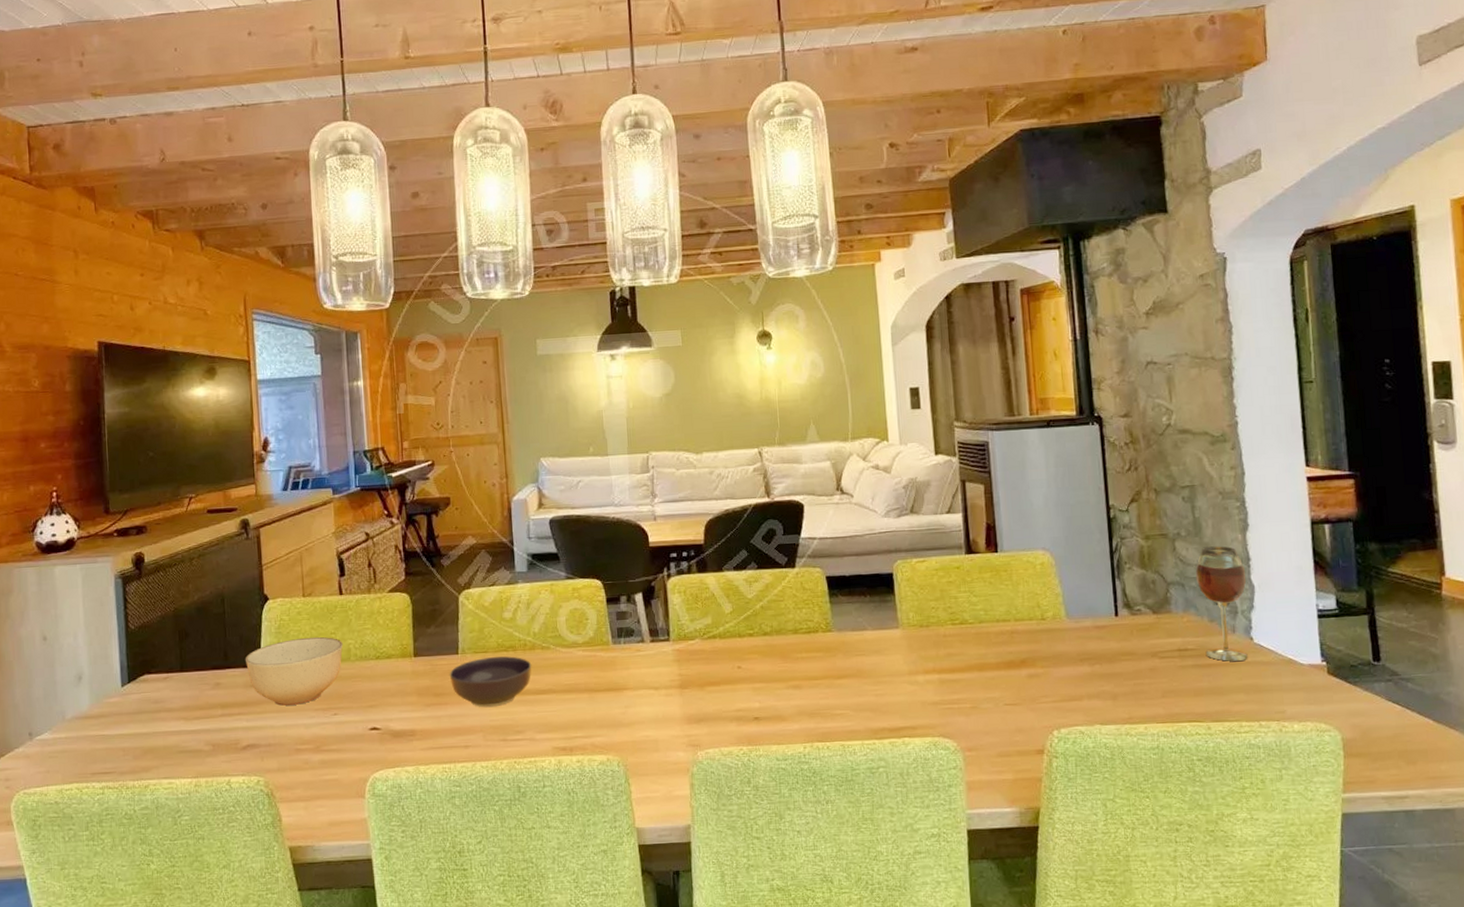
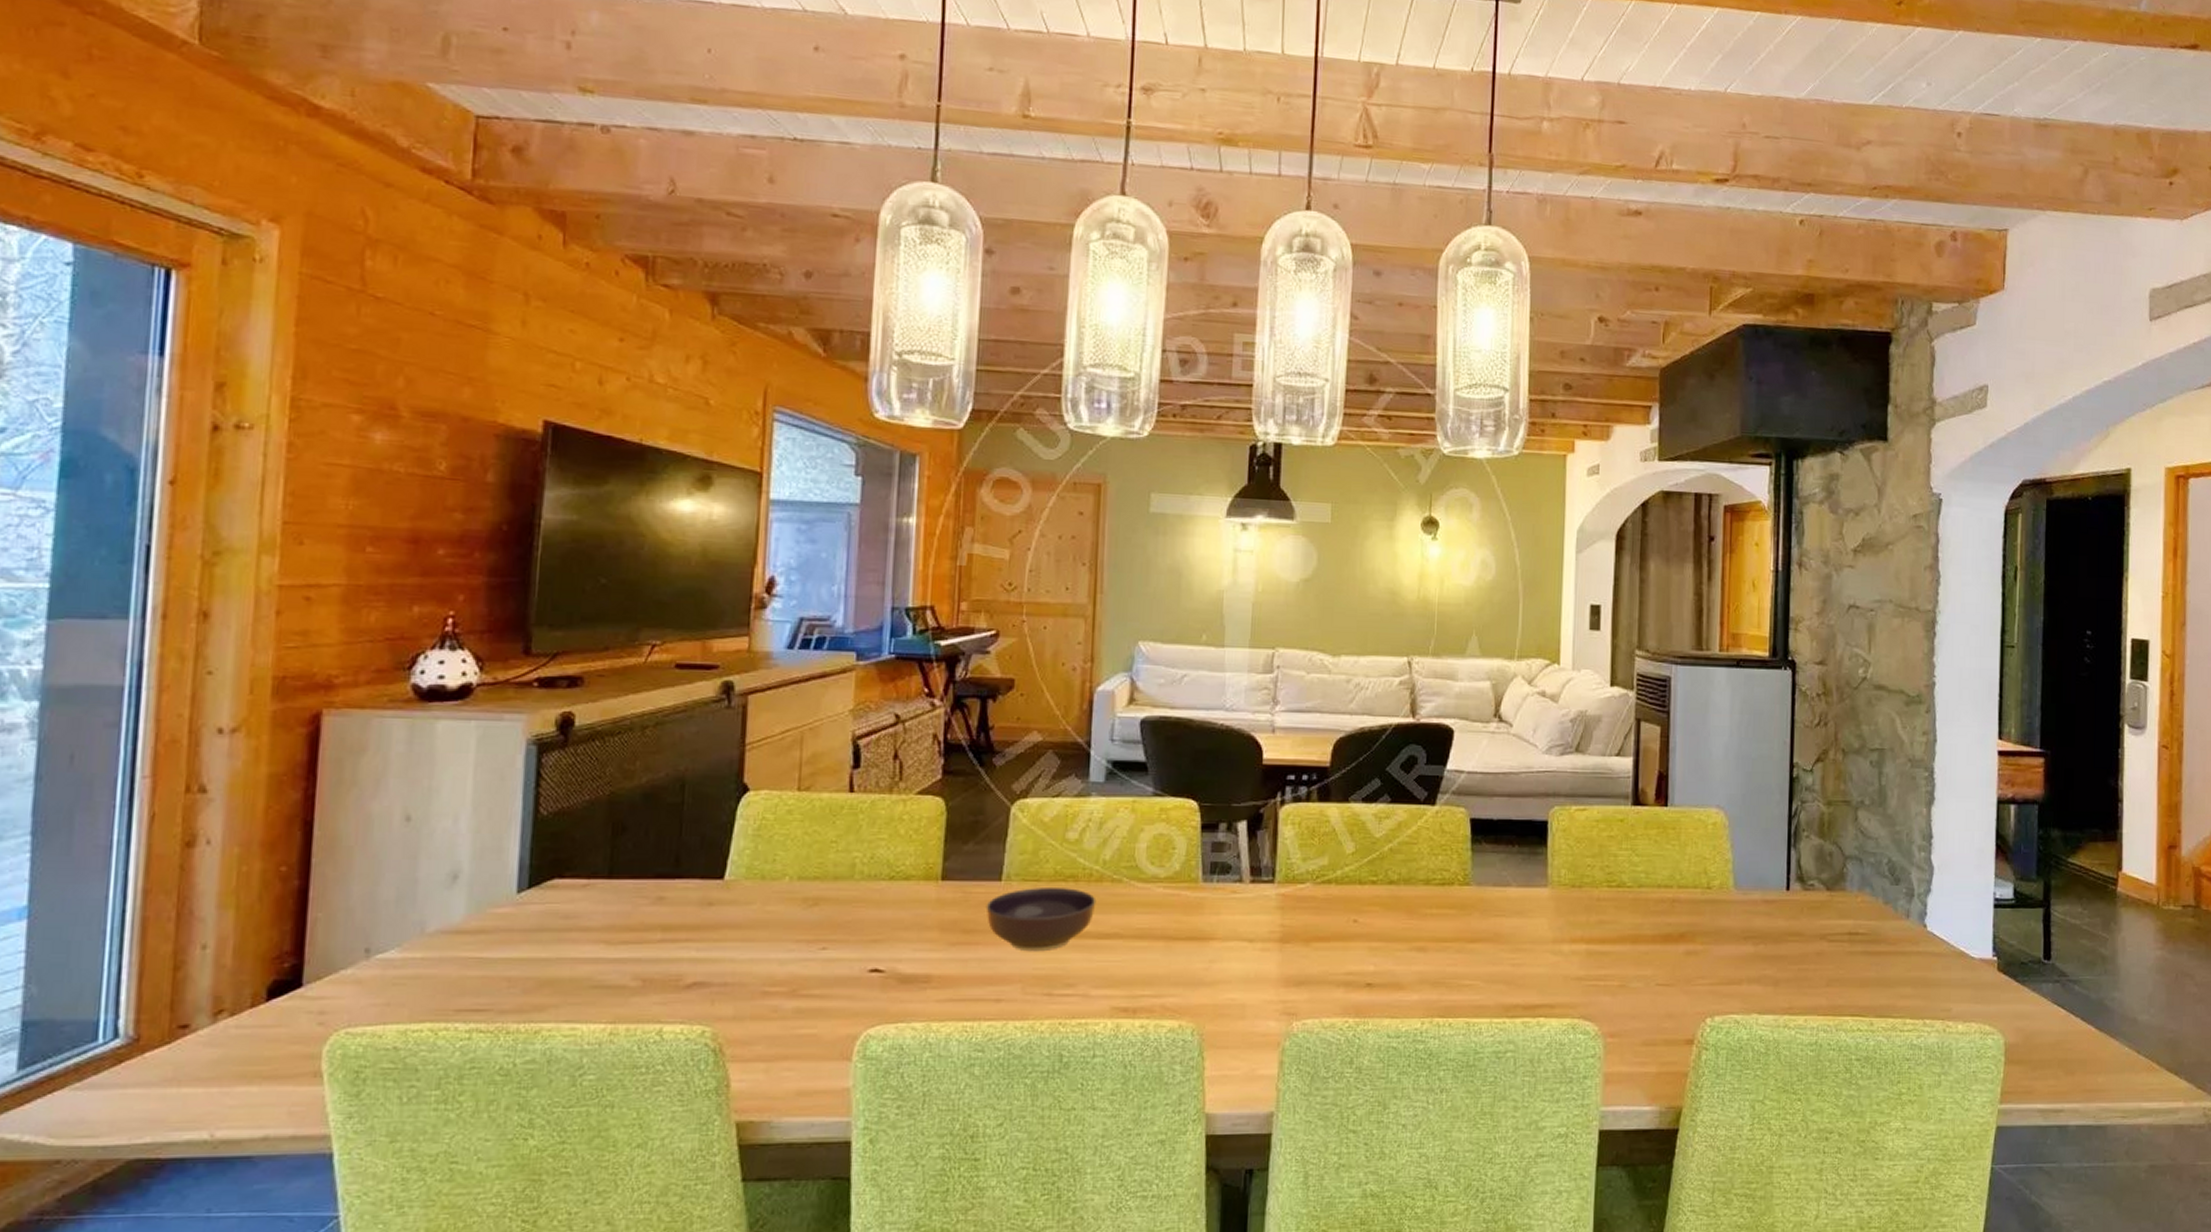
bowl: present [245,636,344,706] -> none [704,844,847,933]
wineglass: present [1195,546,1248,661] -> none [1875,819,1927,950]

